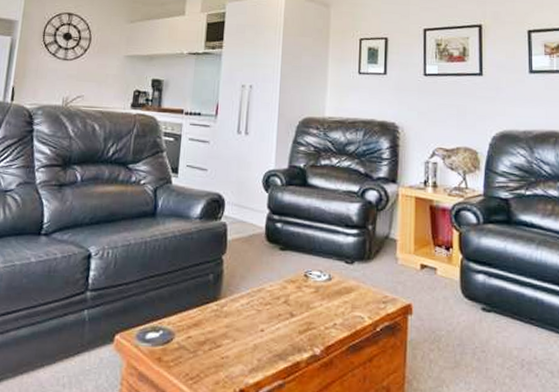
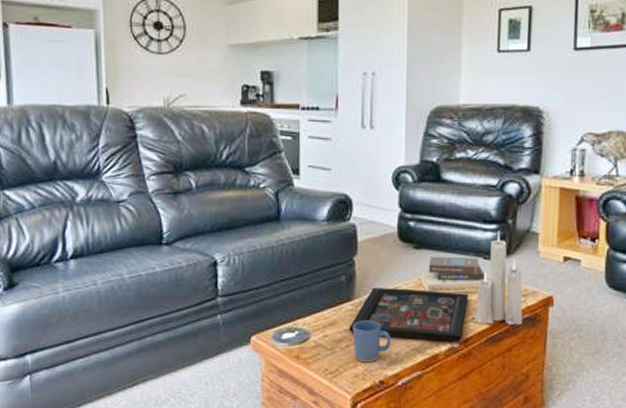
decorative tray: none [213,288,331,349] -> present [349,288,469,342]
mug: none [216,321,254,369] -> present [352,320,391,363]
books: none [284,258,346,298] -> present [419,256,484,293]
candle: none [336,235,383,333] -> present [475,230,523,325]

